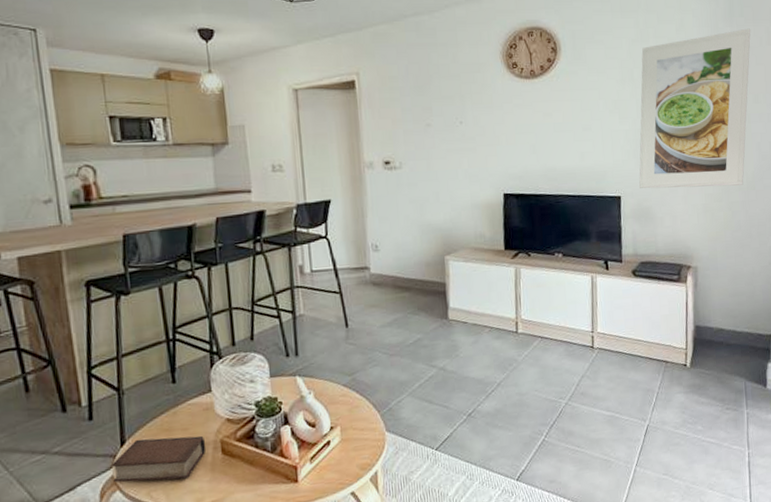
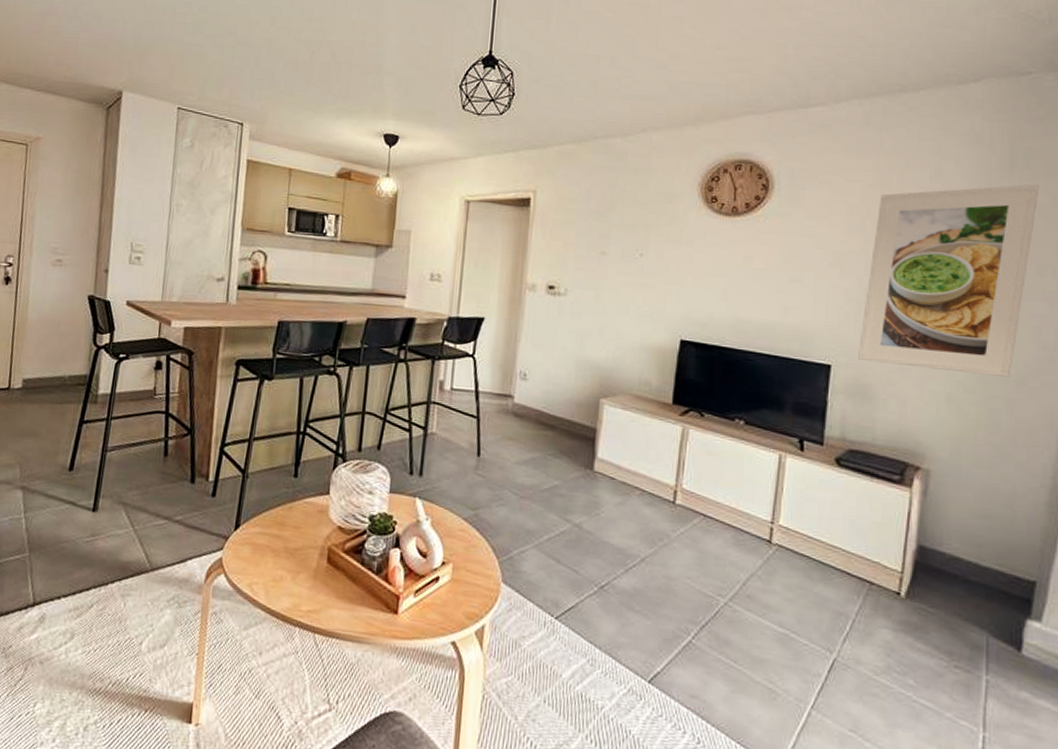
book: present [111,435,206,483] -> none [221,526,314,579]

